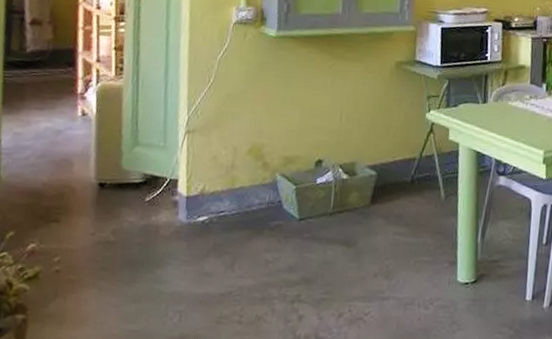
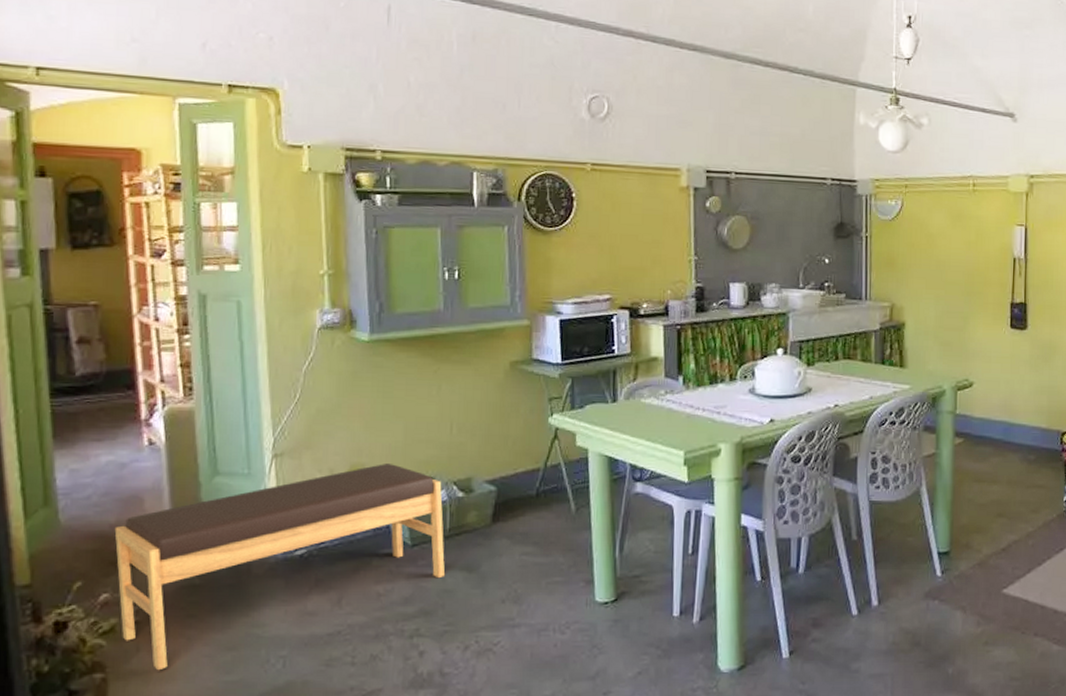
bench: none [43,145,330,316] -> present [114,464,445,671]

